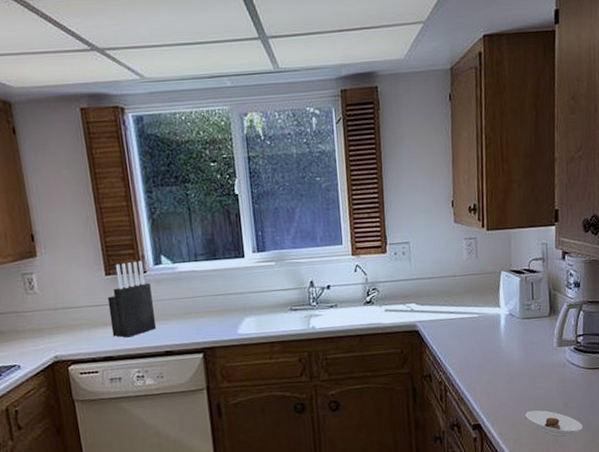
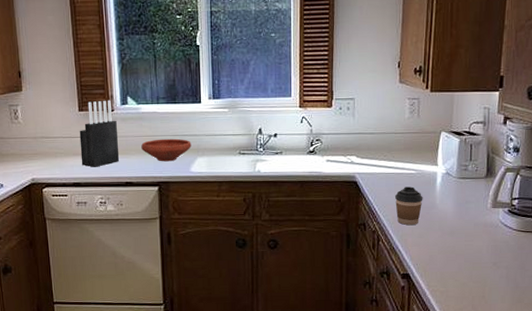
bowl: none [180,298,237,326] -> present [141,138,192,162]
coffee cup: none [459,331,488,373] -> present [395,186,423,226]
saucer: present [525,410,583,437] -> none [454,266,511,293]

